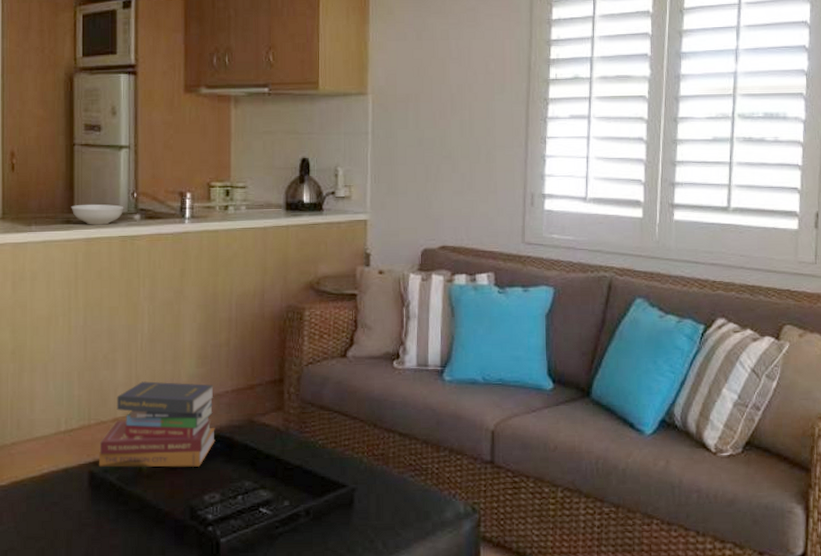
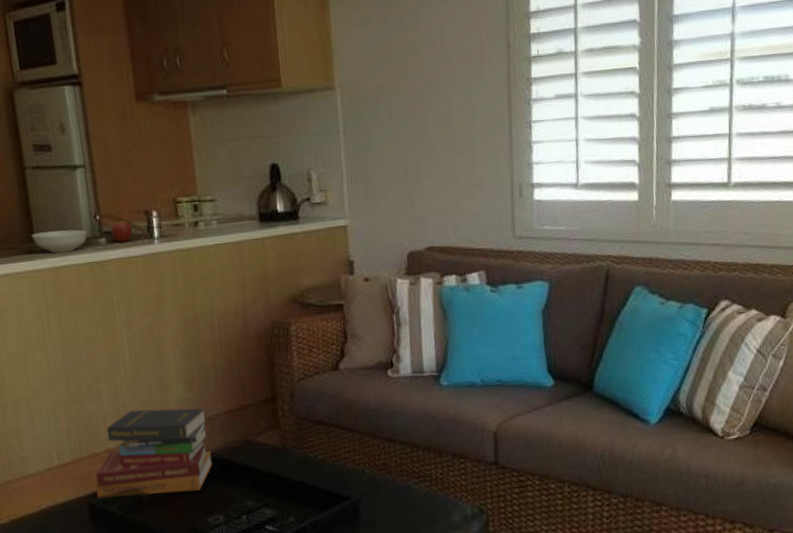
fruit: none [146,198,166,219] -> present [110,219,133,242]

